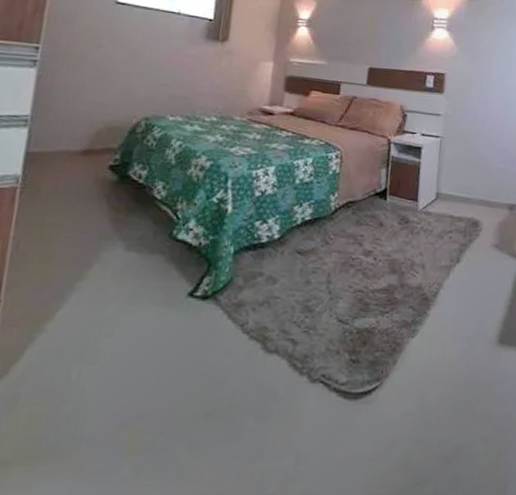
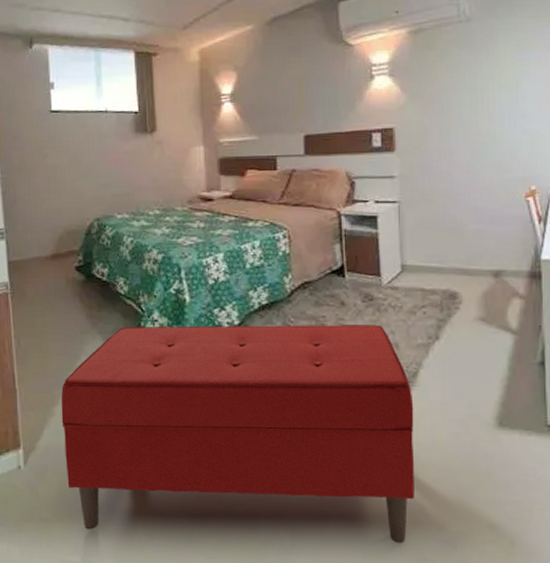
bench: none [42,234,432,472] -> present [60,325,415,544]

